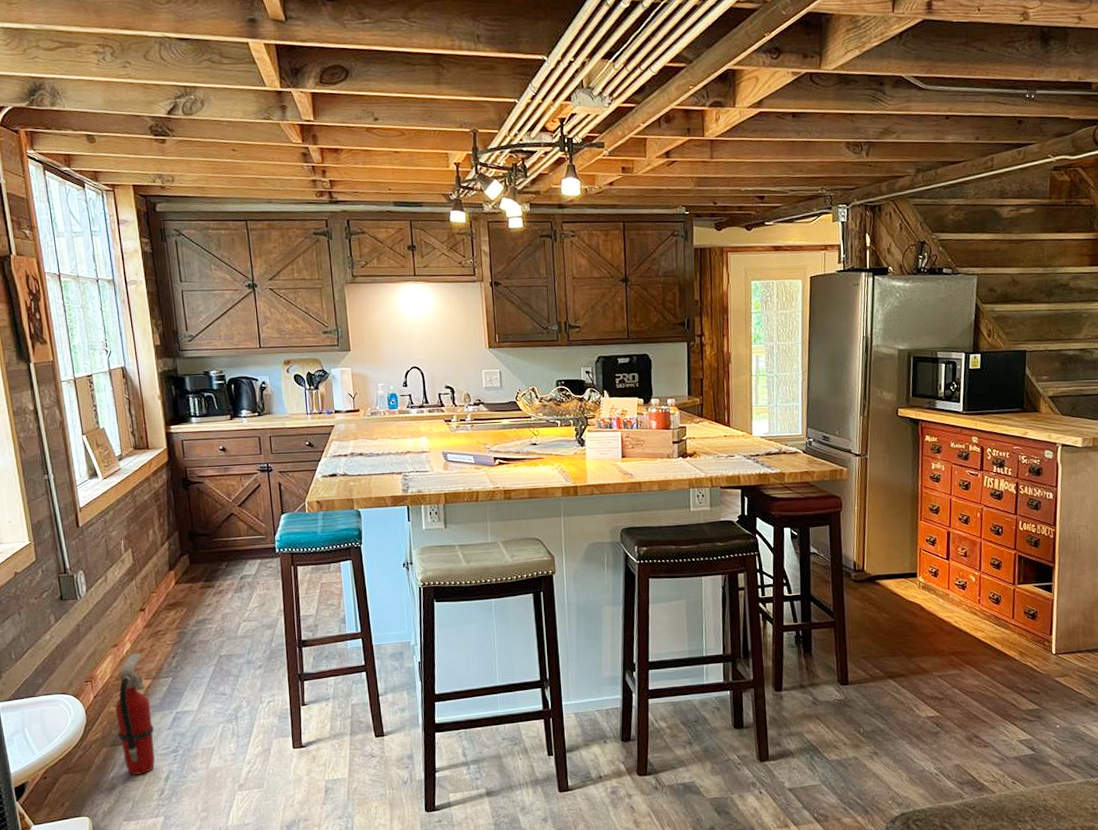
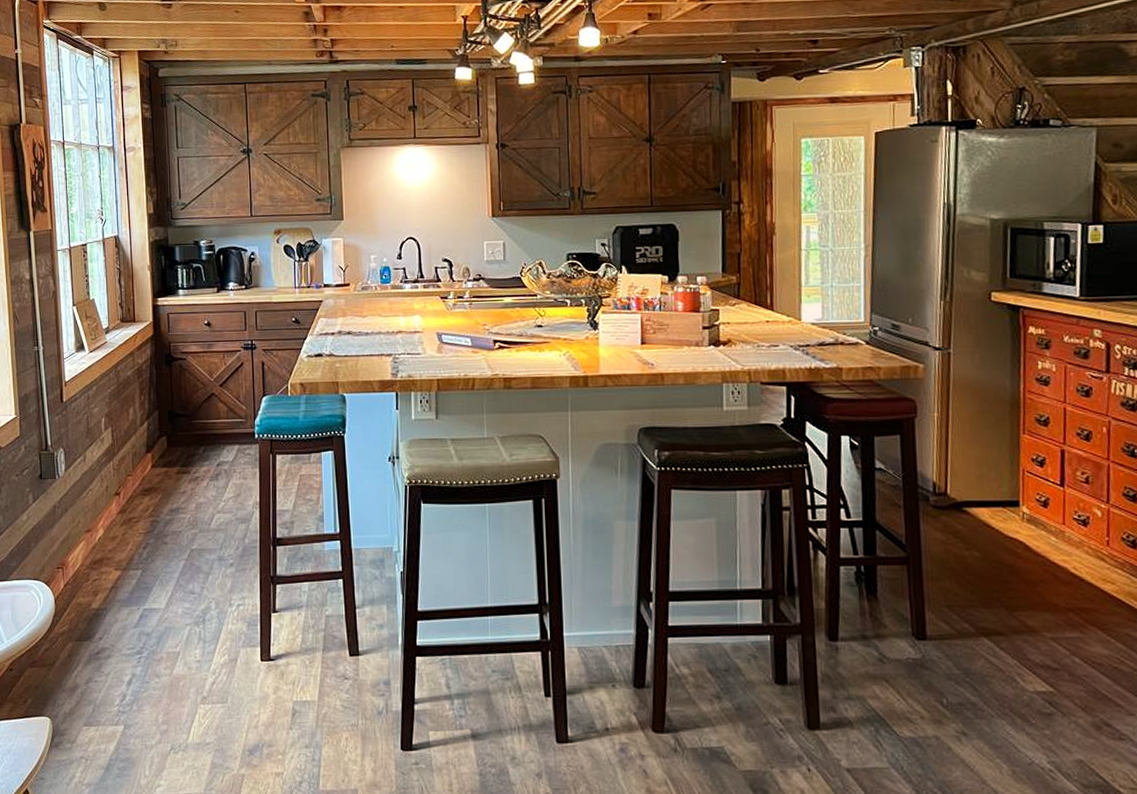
fire extinguisher: present [115,652,155,775] -> none [84,540,120,675]

